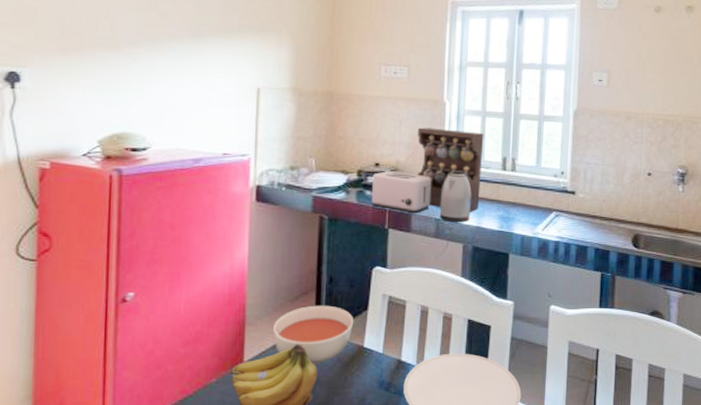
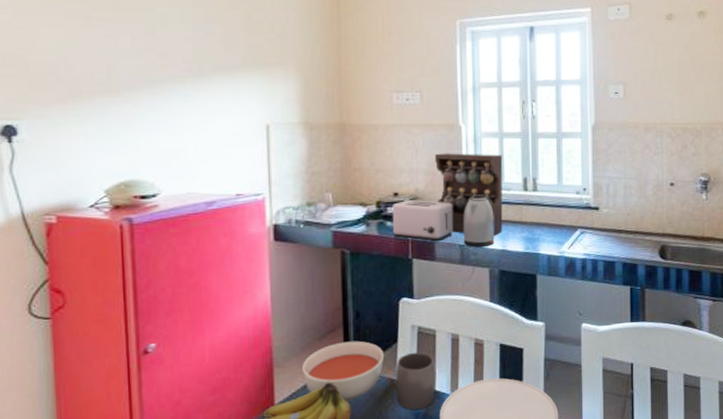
mug: none [362,321,404,378] -> present [394,352,437,410]

